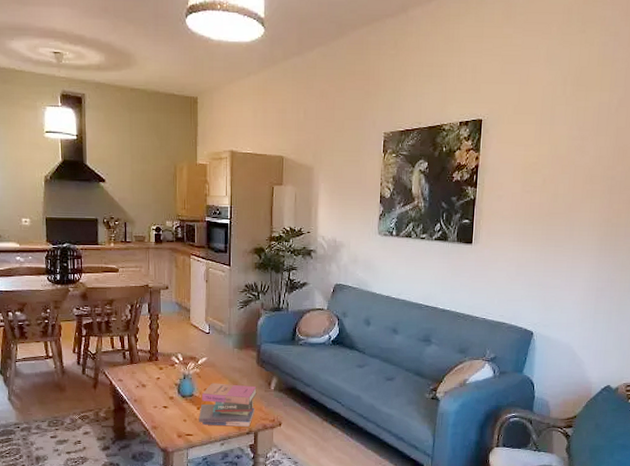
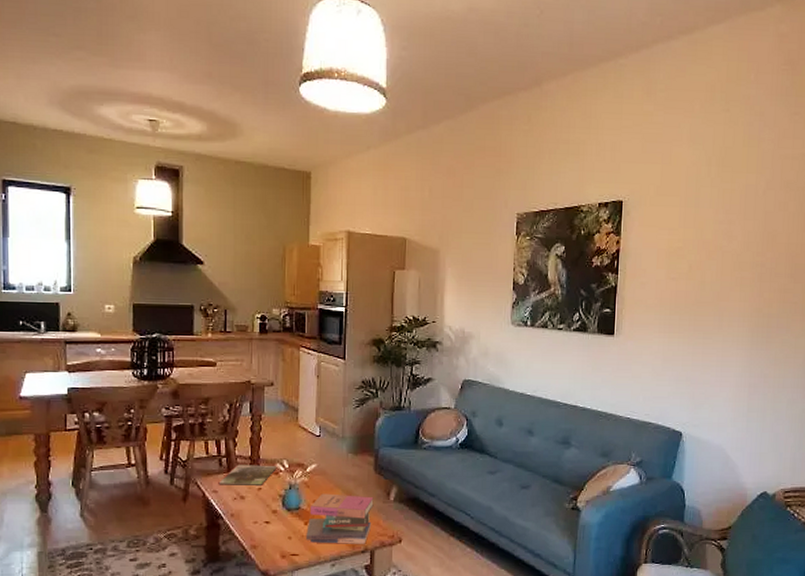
magazine: none [123,357,173,375] -> present [218,465,278,485]

